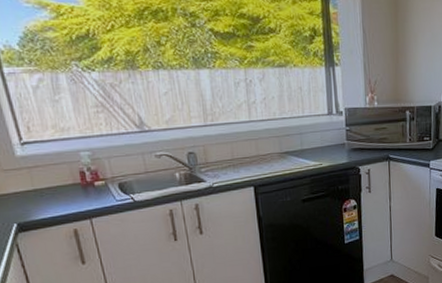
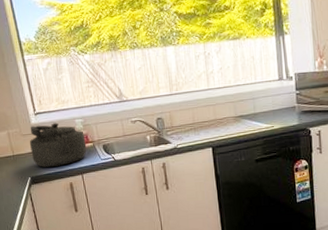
kettle: none [13,155,97,211] -> present [29,122,87,167]

